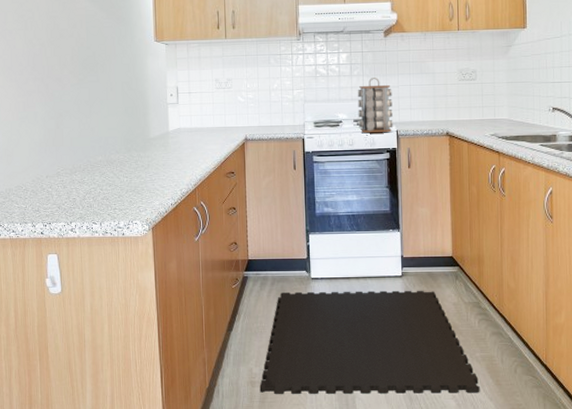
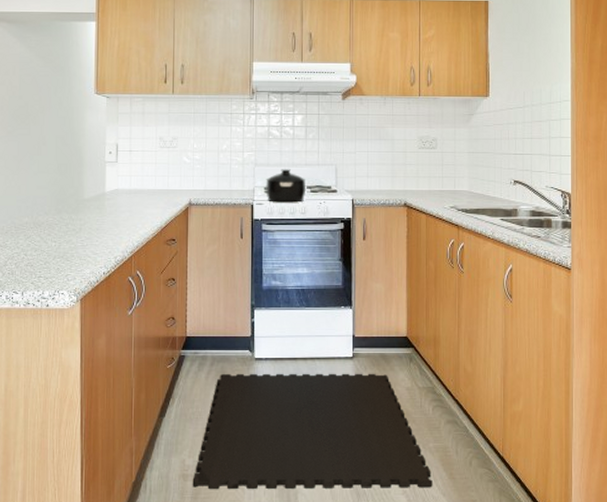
saucepan: none [315,104,352,136] -> present [266,169,305,203]
spice rack: present [357,78,393,134] -> none [311,142,349,202]

